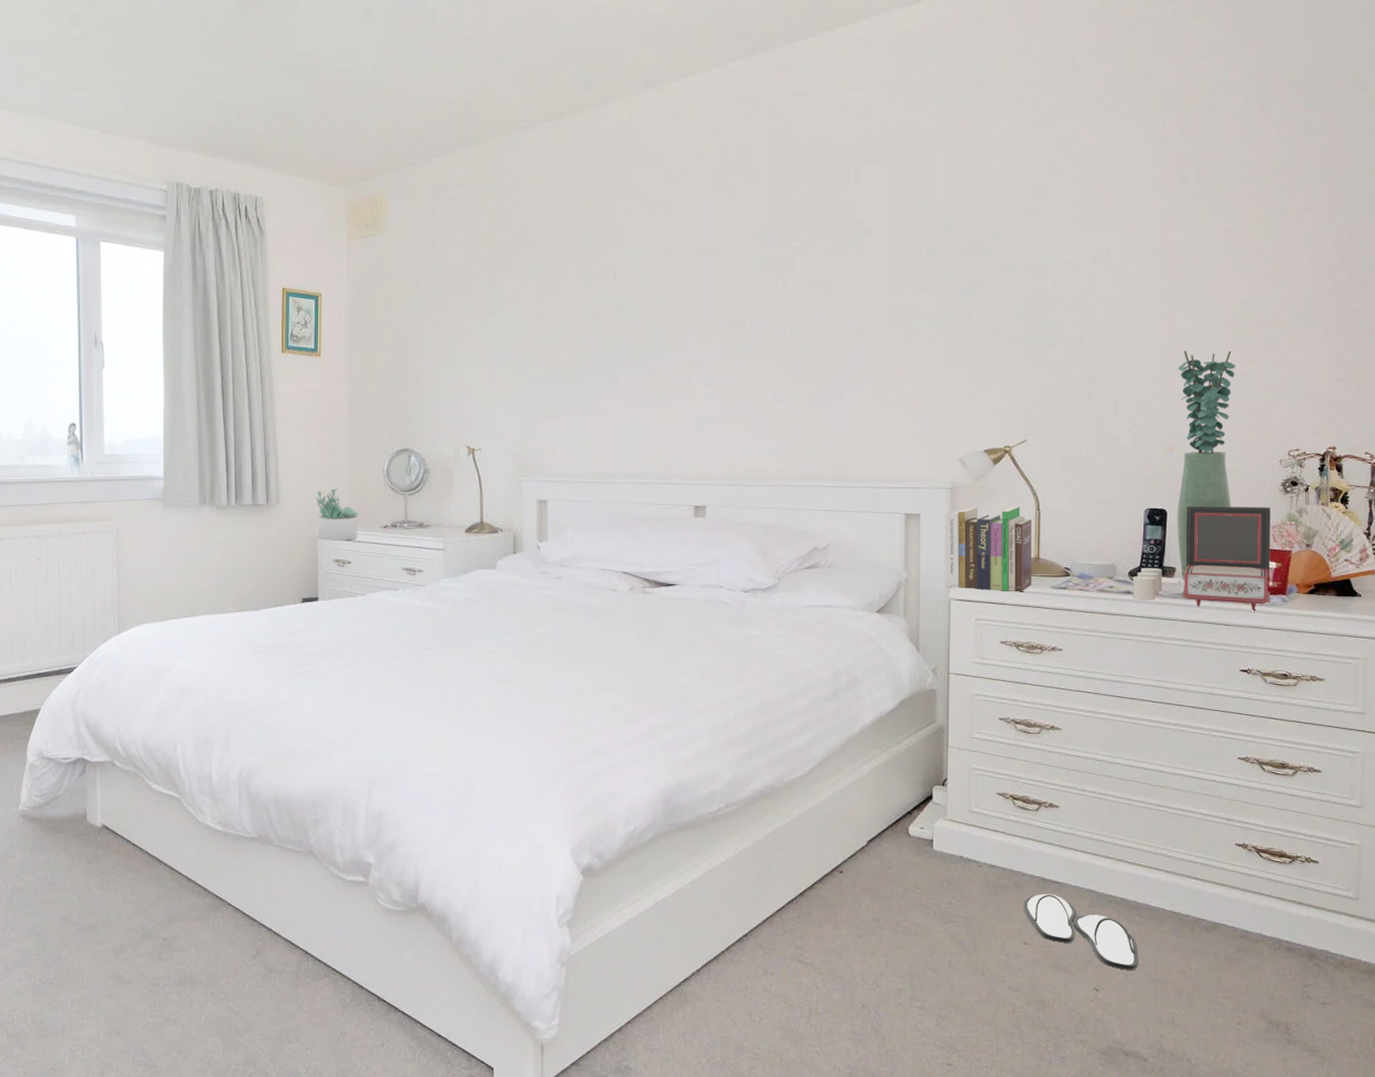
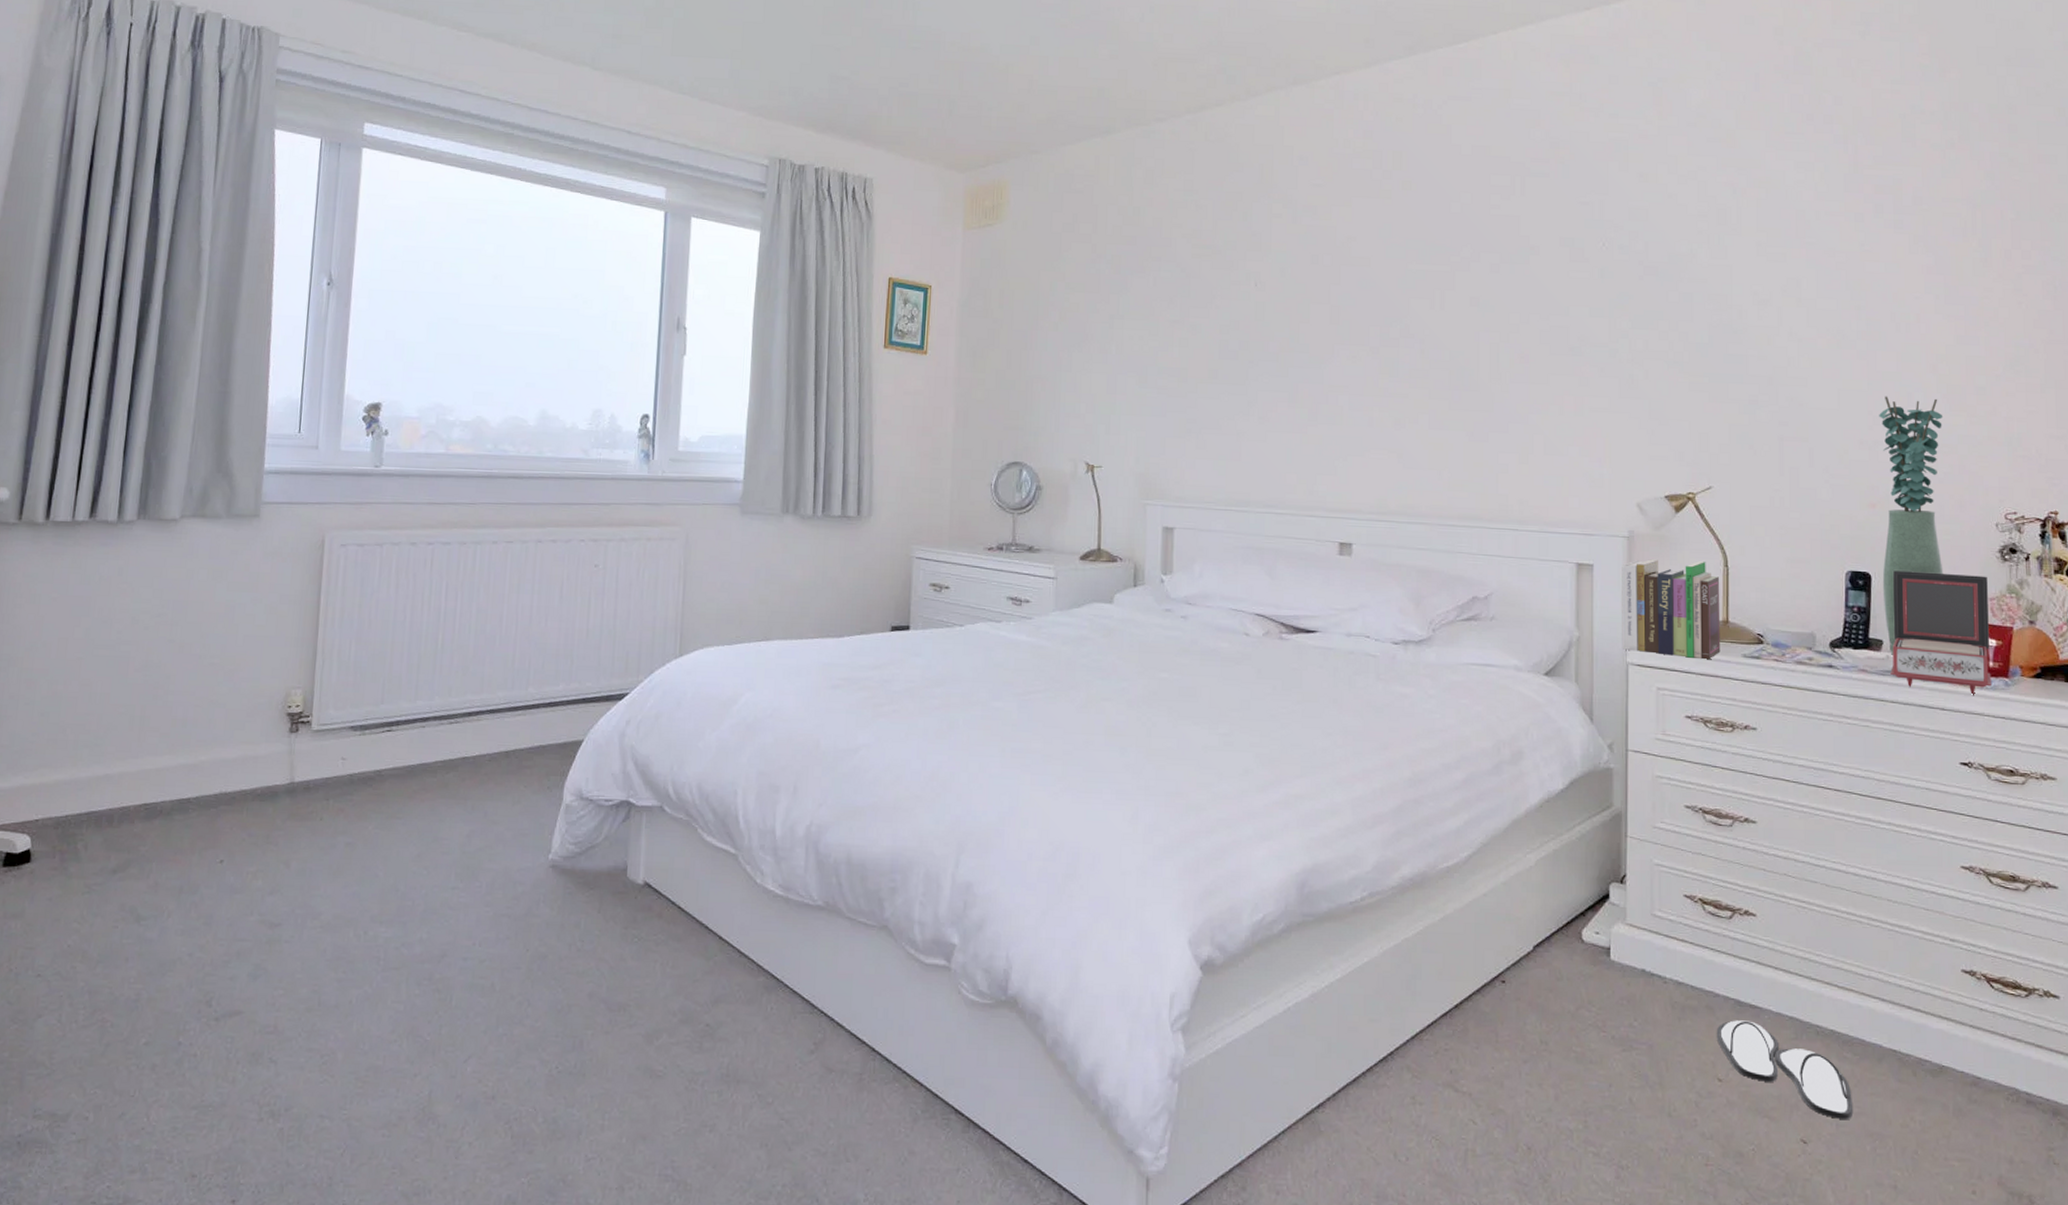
succulent plant: present [315,488,361,541] -> none [912,502,963,563]
candle: present [1134,568,1163,601] -> none [1836,639,1869,677]

